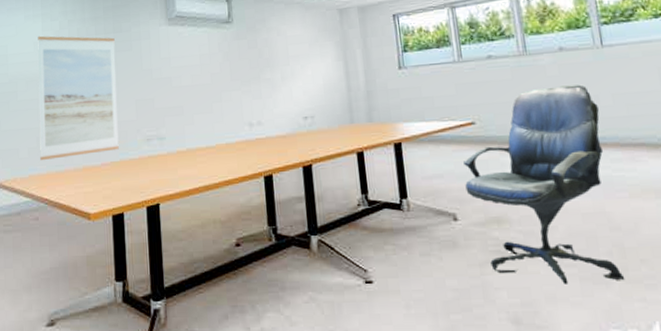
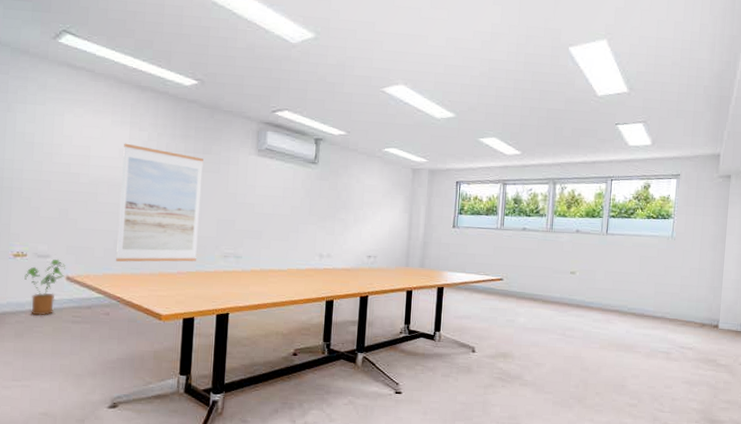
office chair: present [463,84,625,284] -> none [486,259,593,406]

